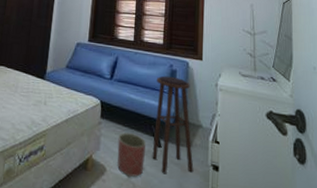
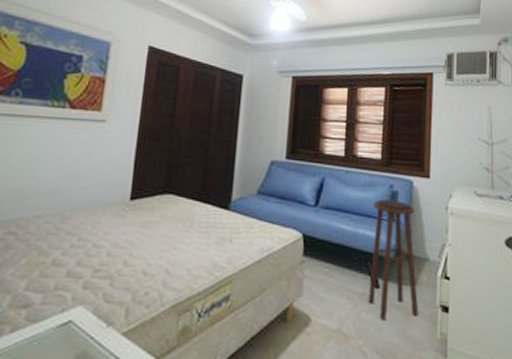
planter: present [116,132,147,177] -> none [324,272,361,326]

